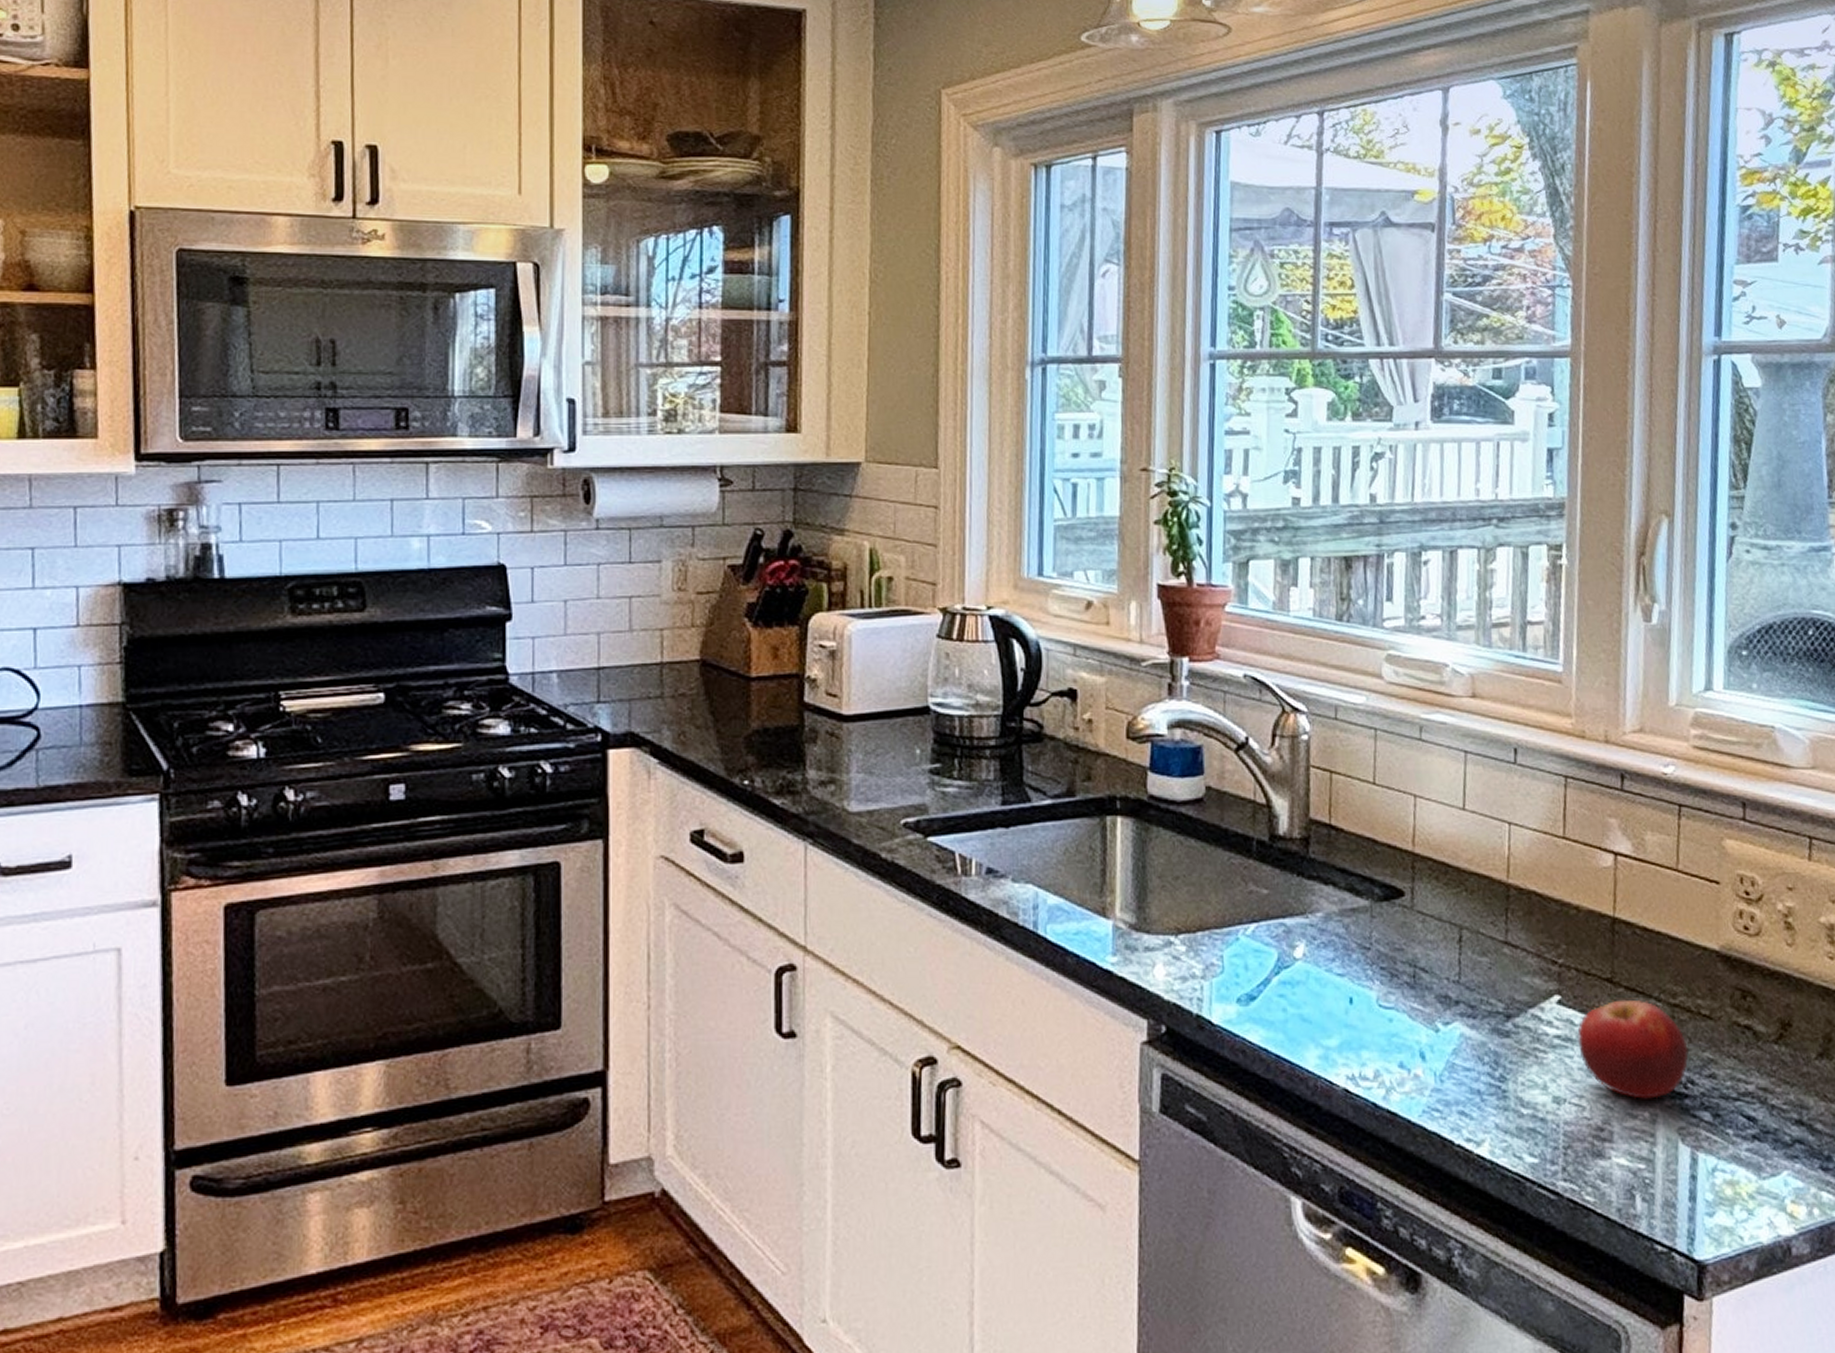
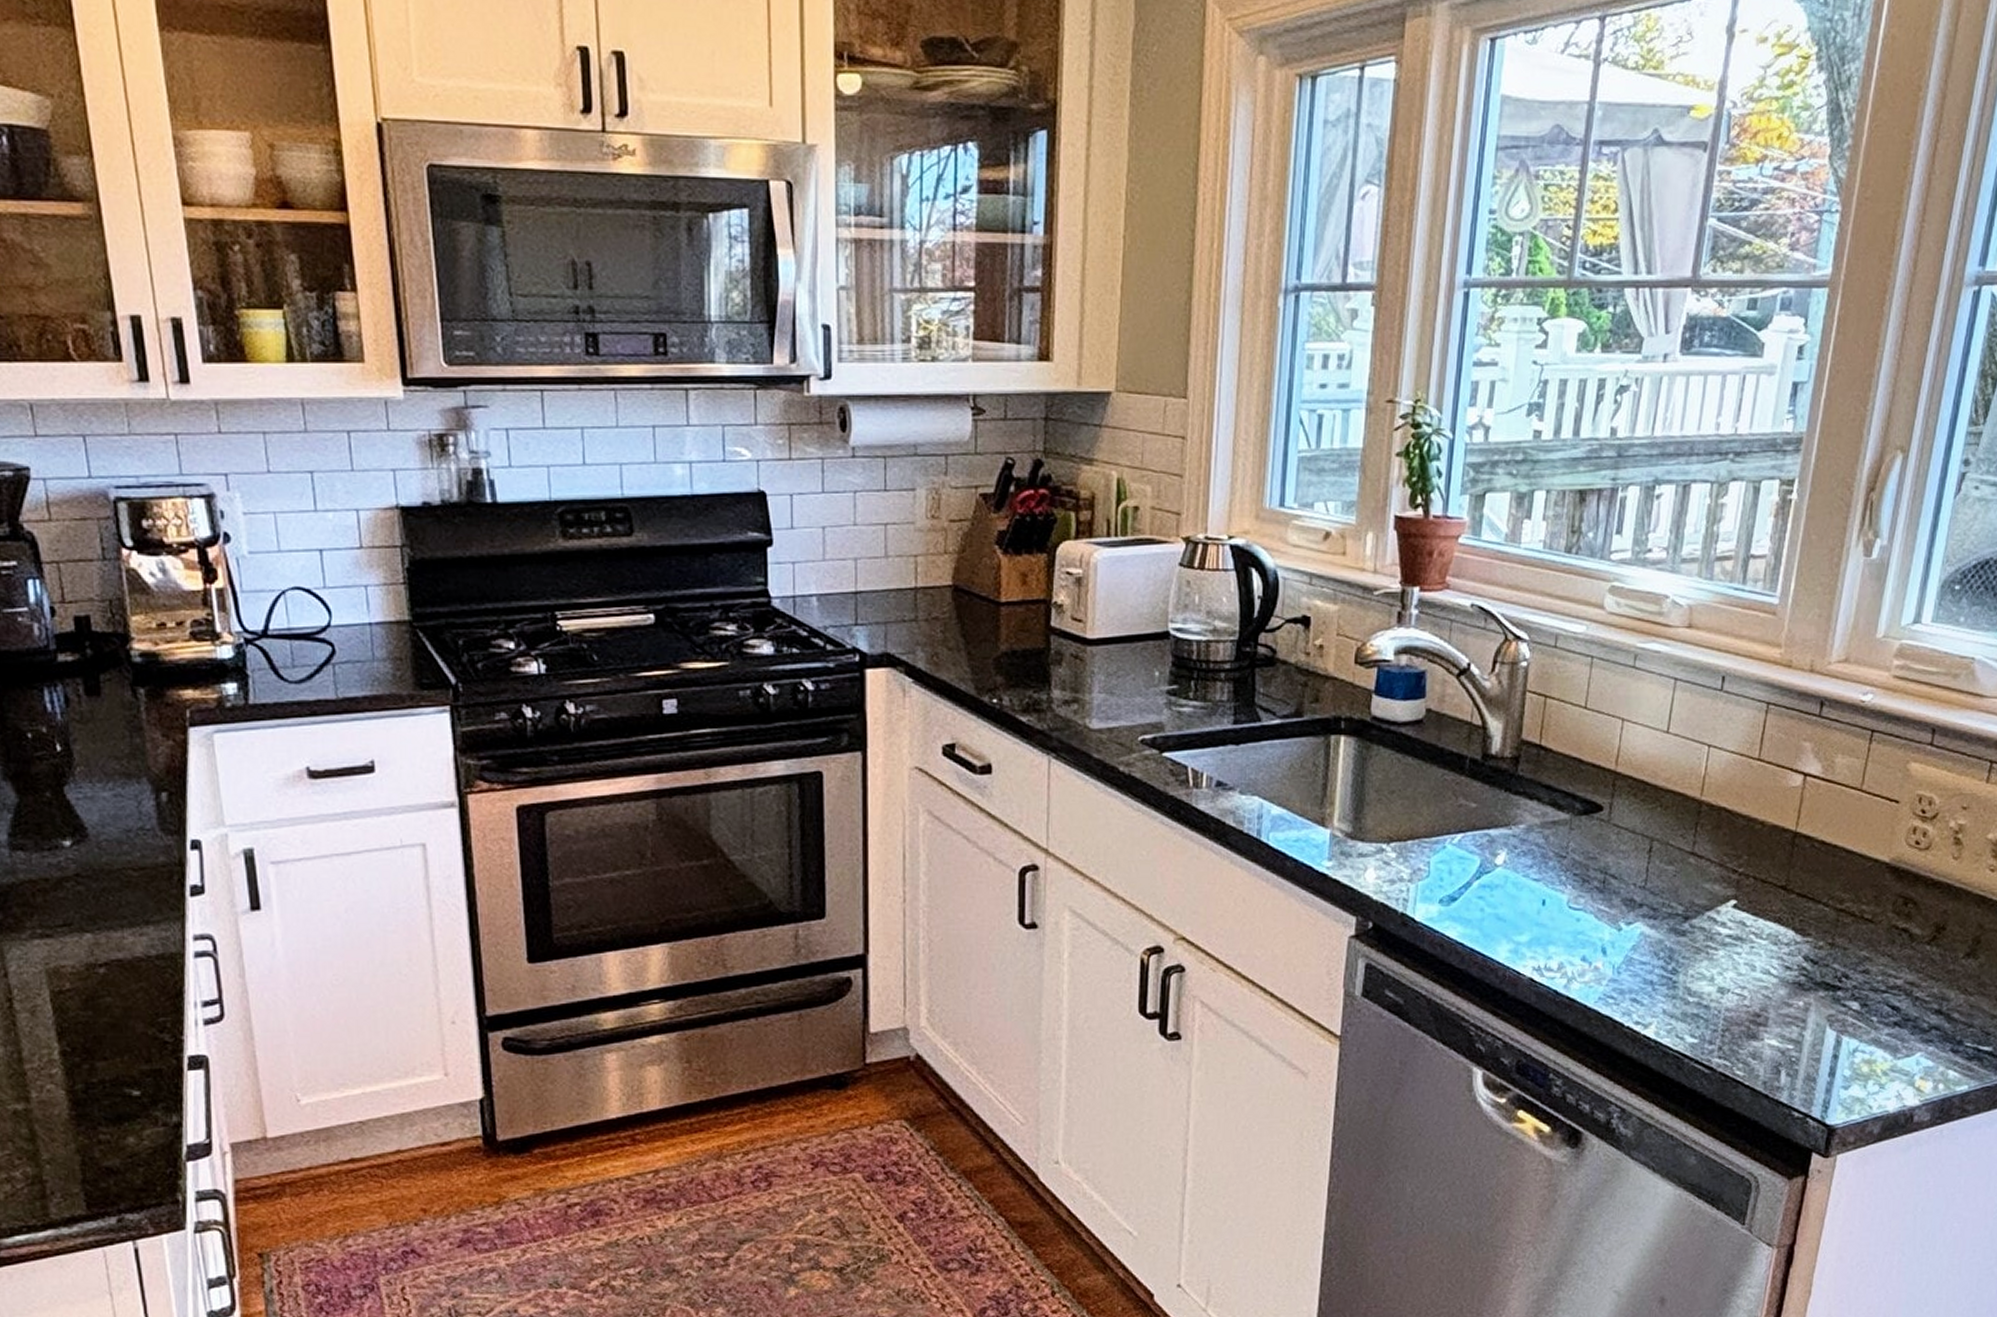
fruit: present [1577,999,1689,1099] -> none [1747,904,1847,990]

